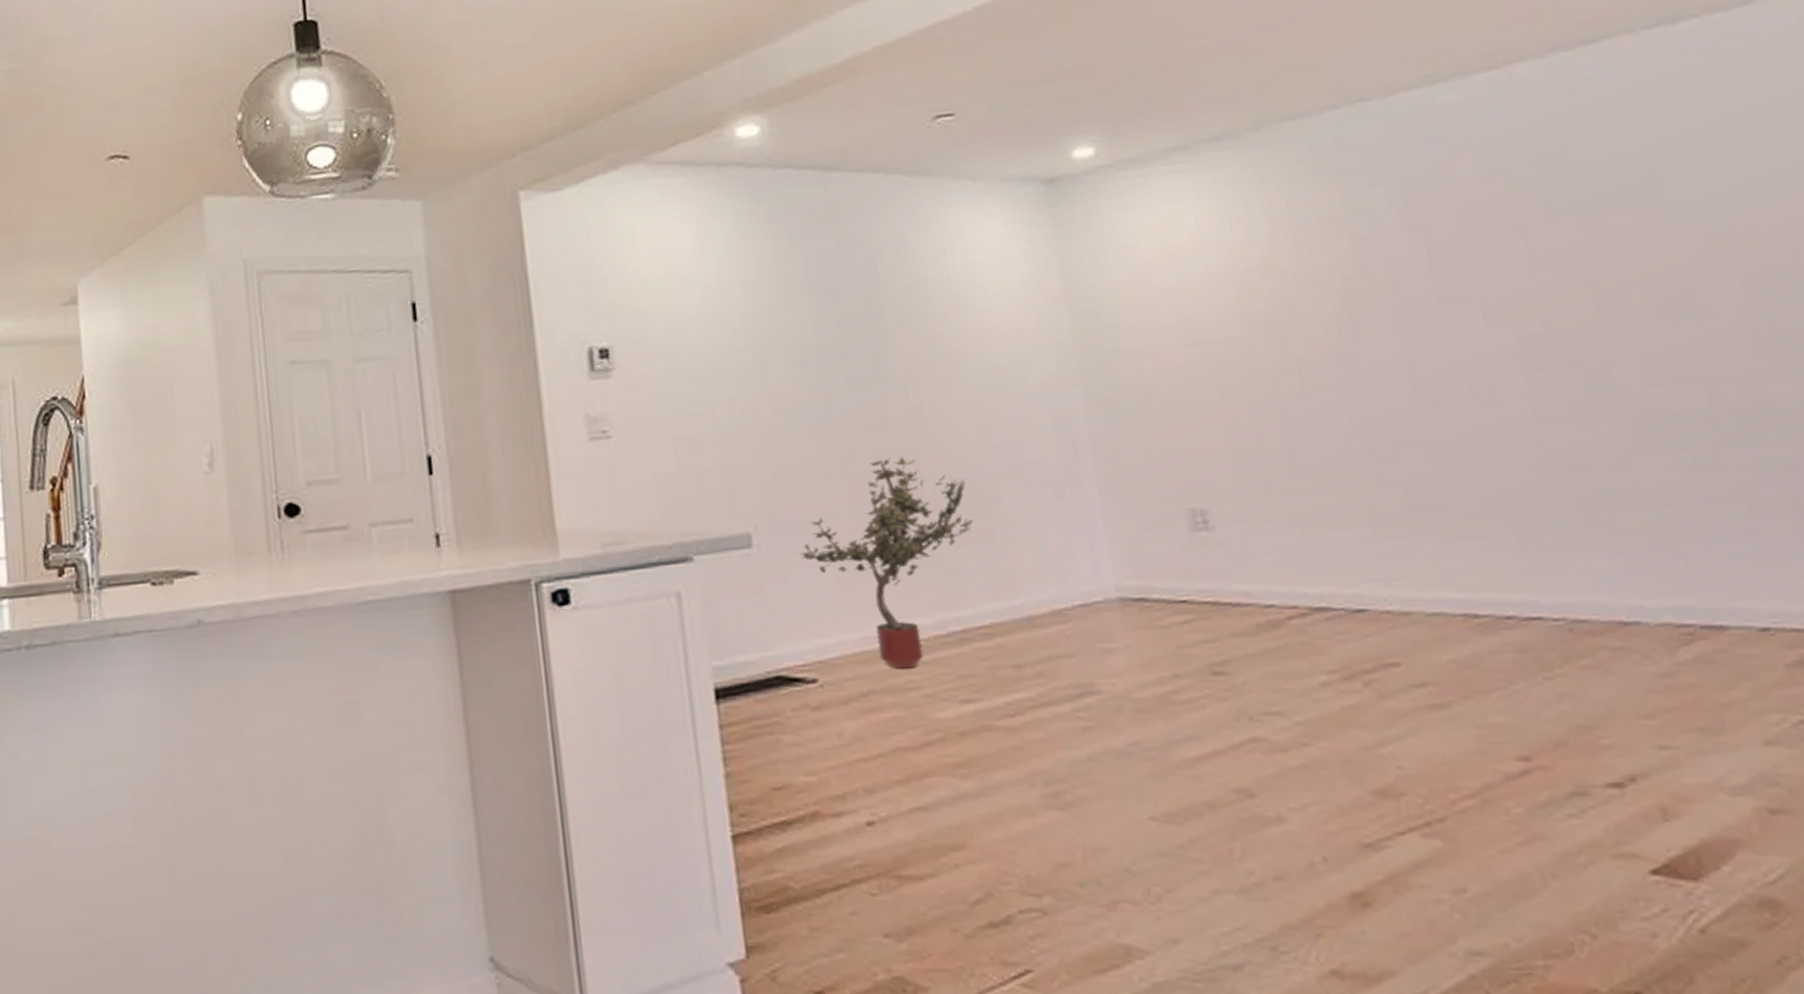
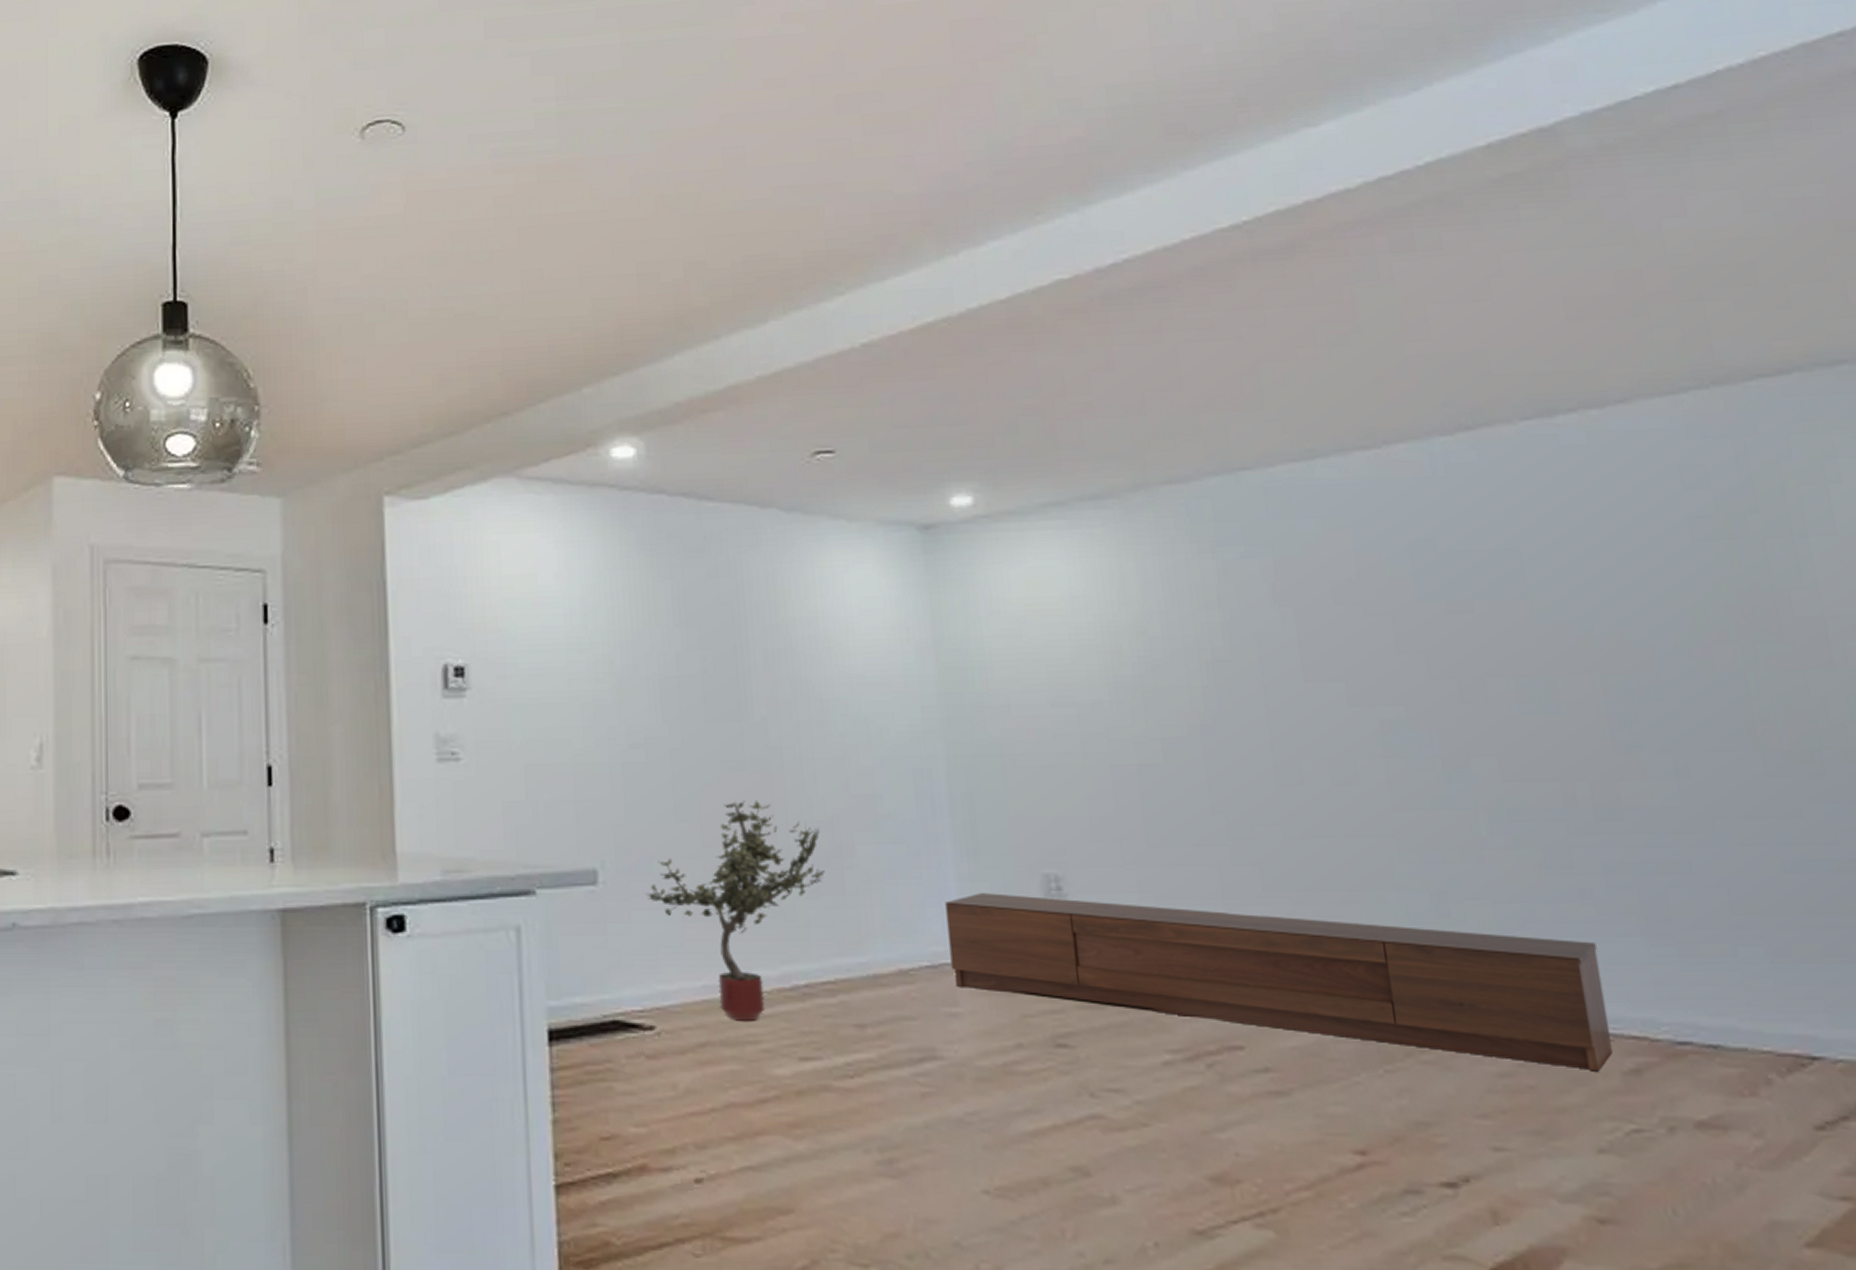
tv stand: none [1093,530,1775,666] -> present [945,893,1613,1072]

